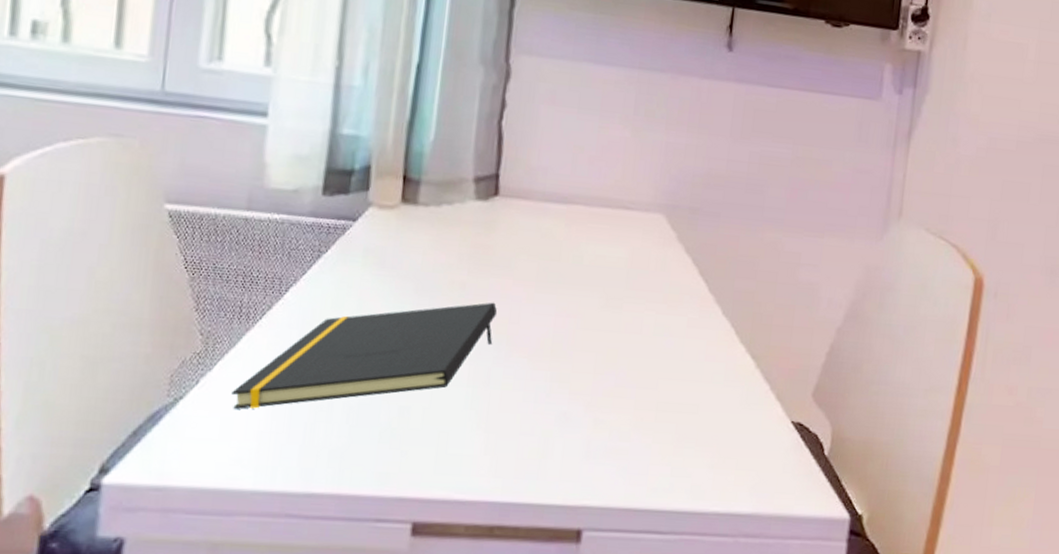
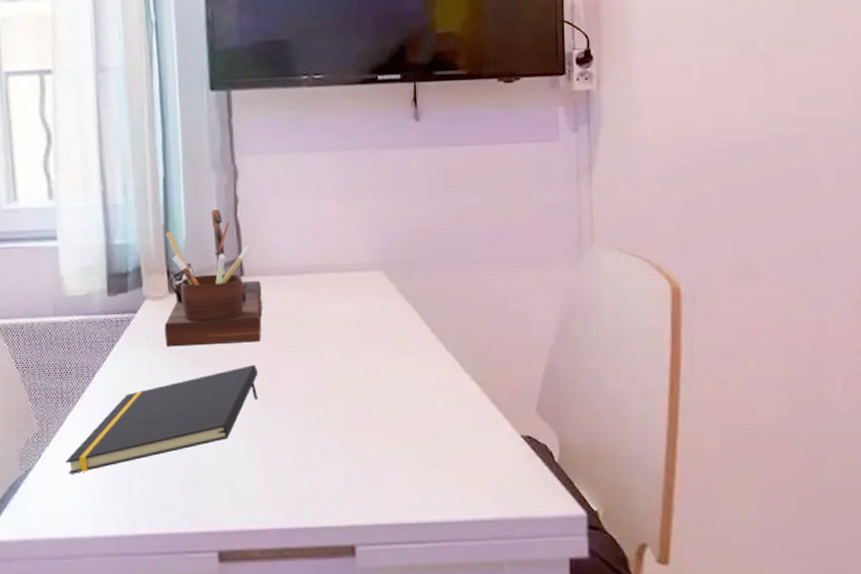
desk organizer: none [387,112,518,276] -> present [164,210,263,347]

